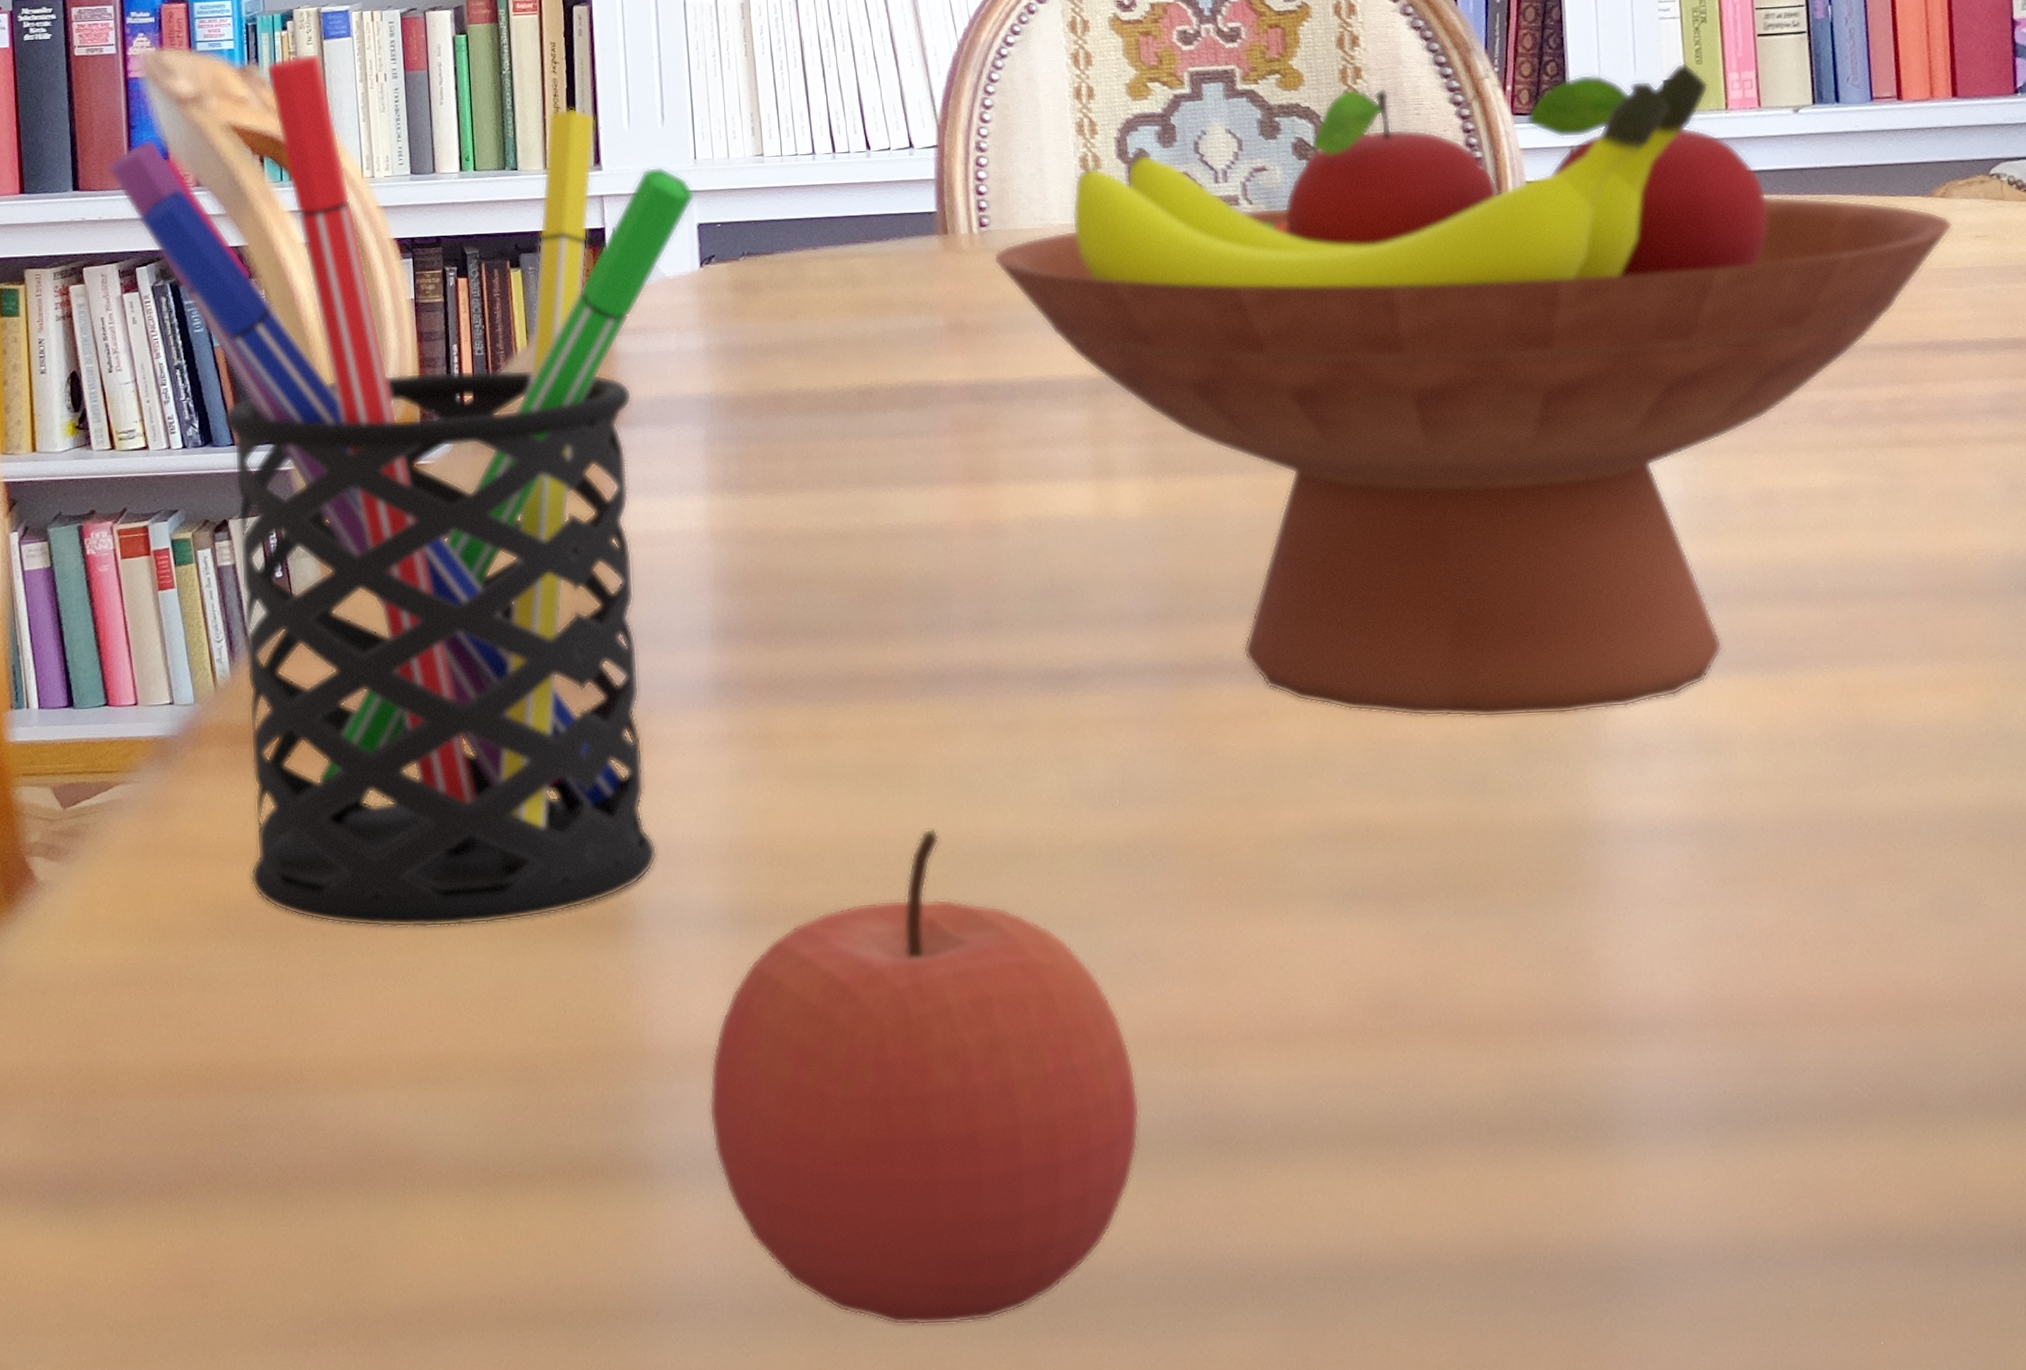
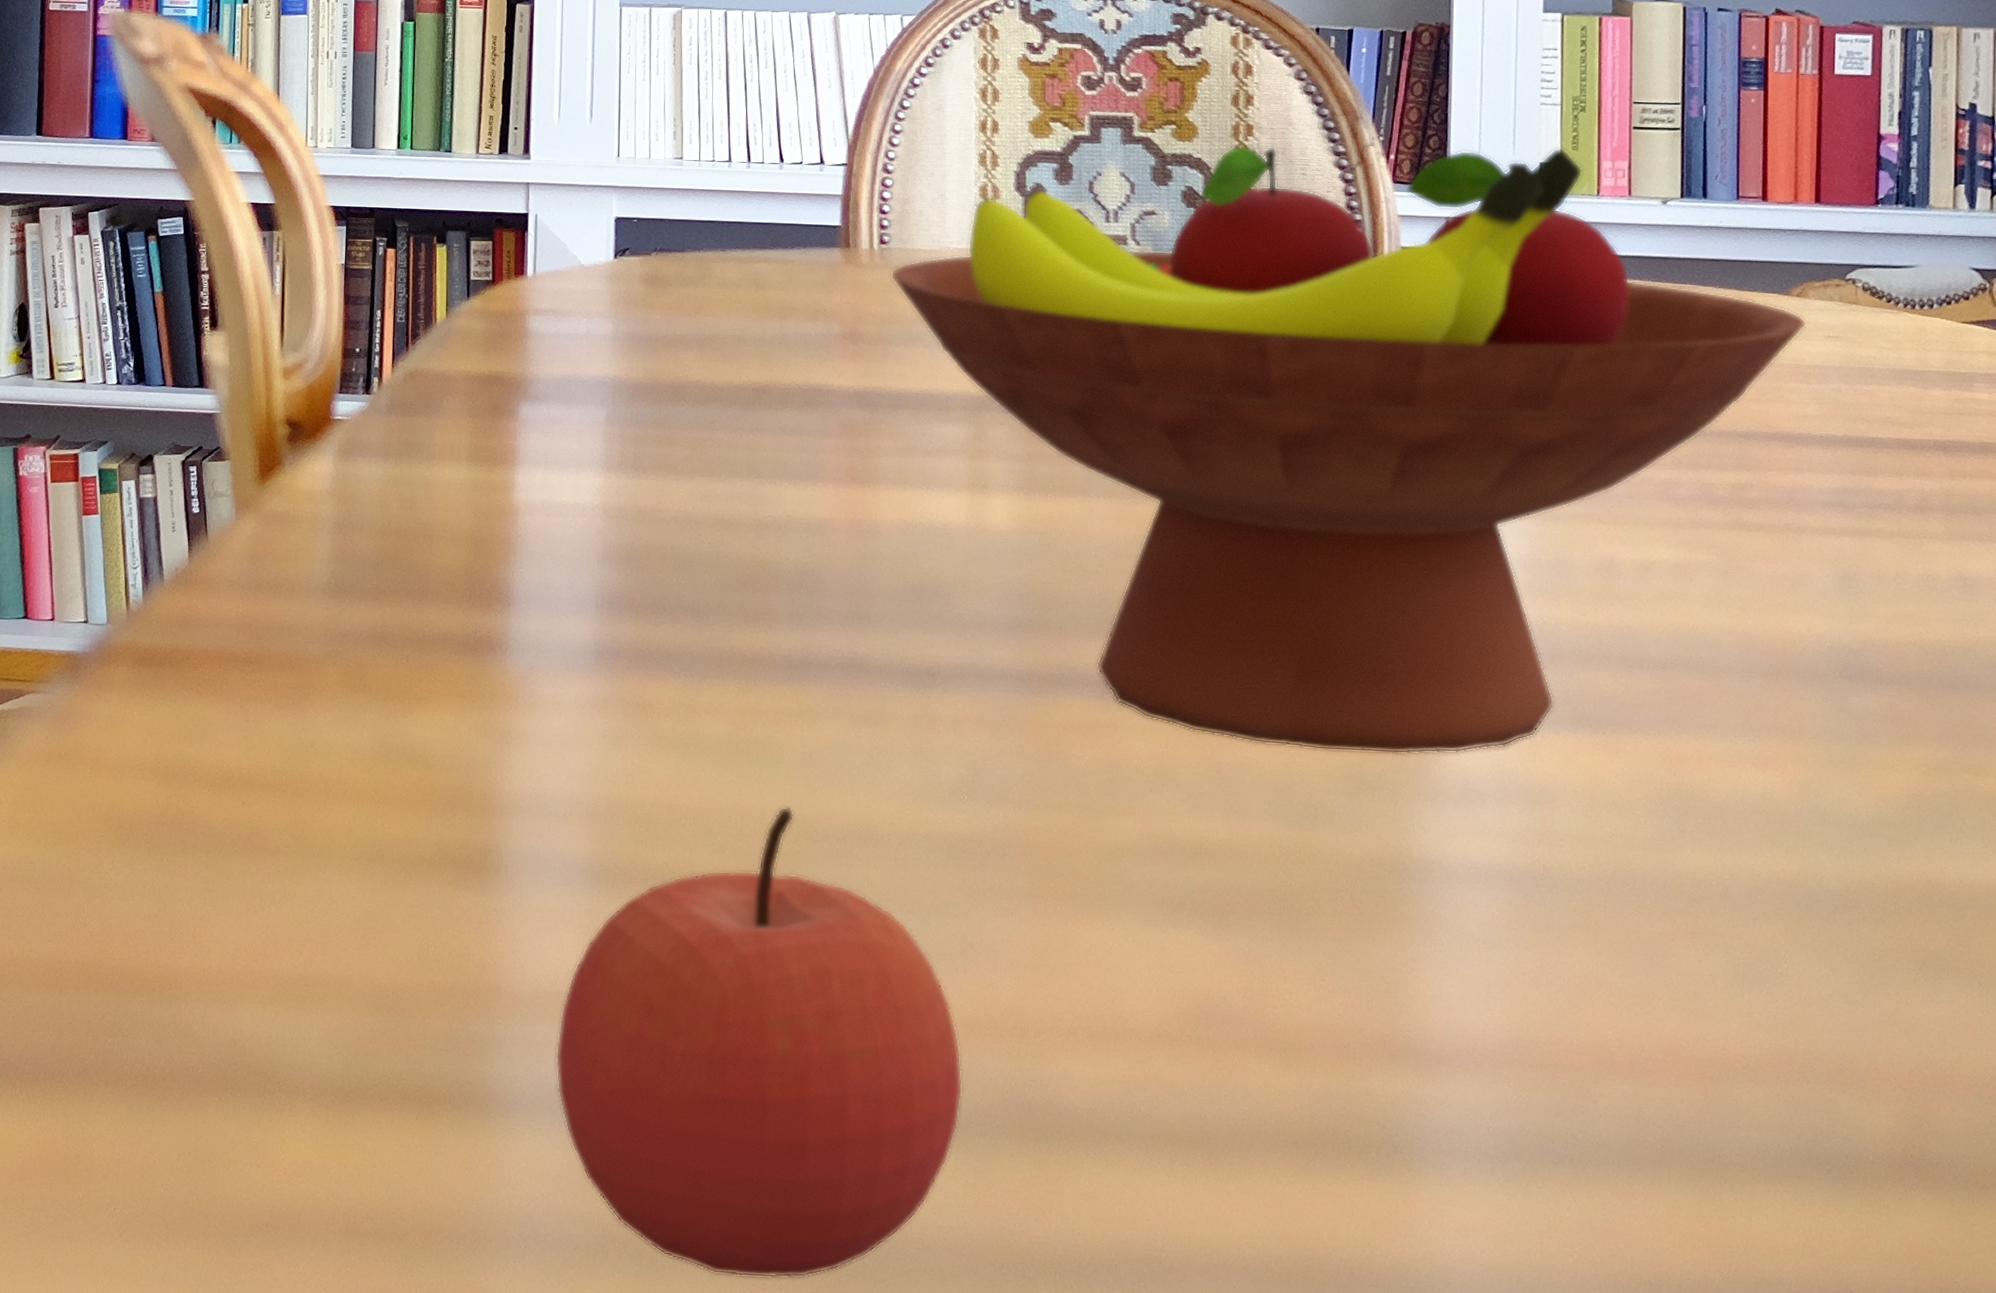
pen holder: present [107,53,696,928] -> none [69,26,616,857]

